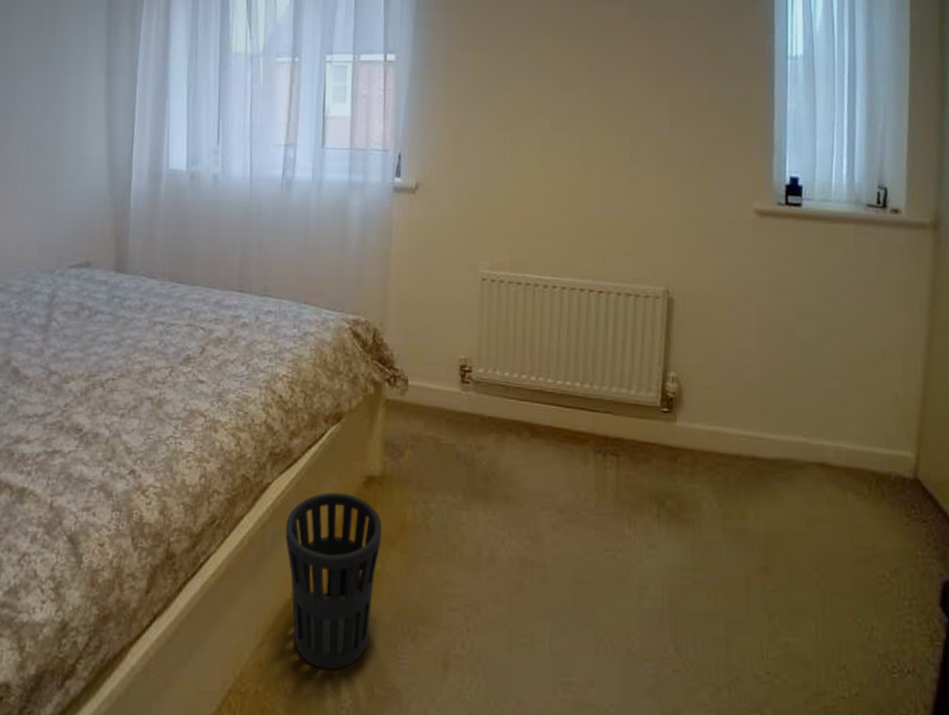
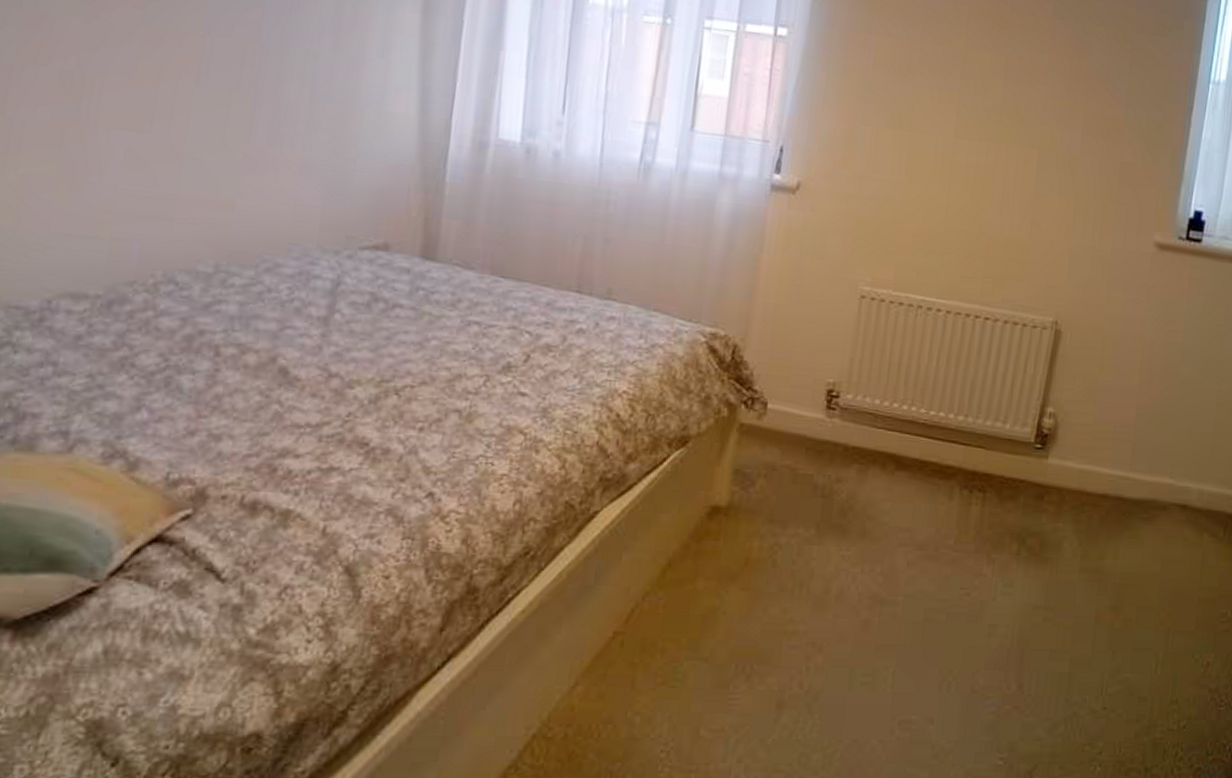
wastebasket: present [285,492,382,669] -> none [611,523,724,711]

